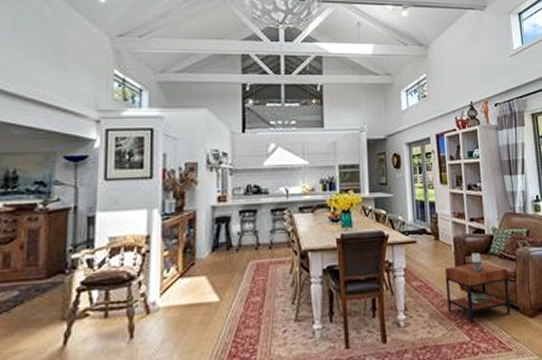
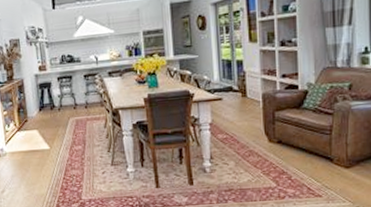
side table: present [444,252,511,323] -> none [251,107,323,171]

